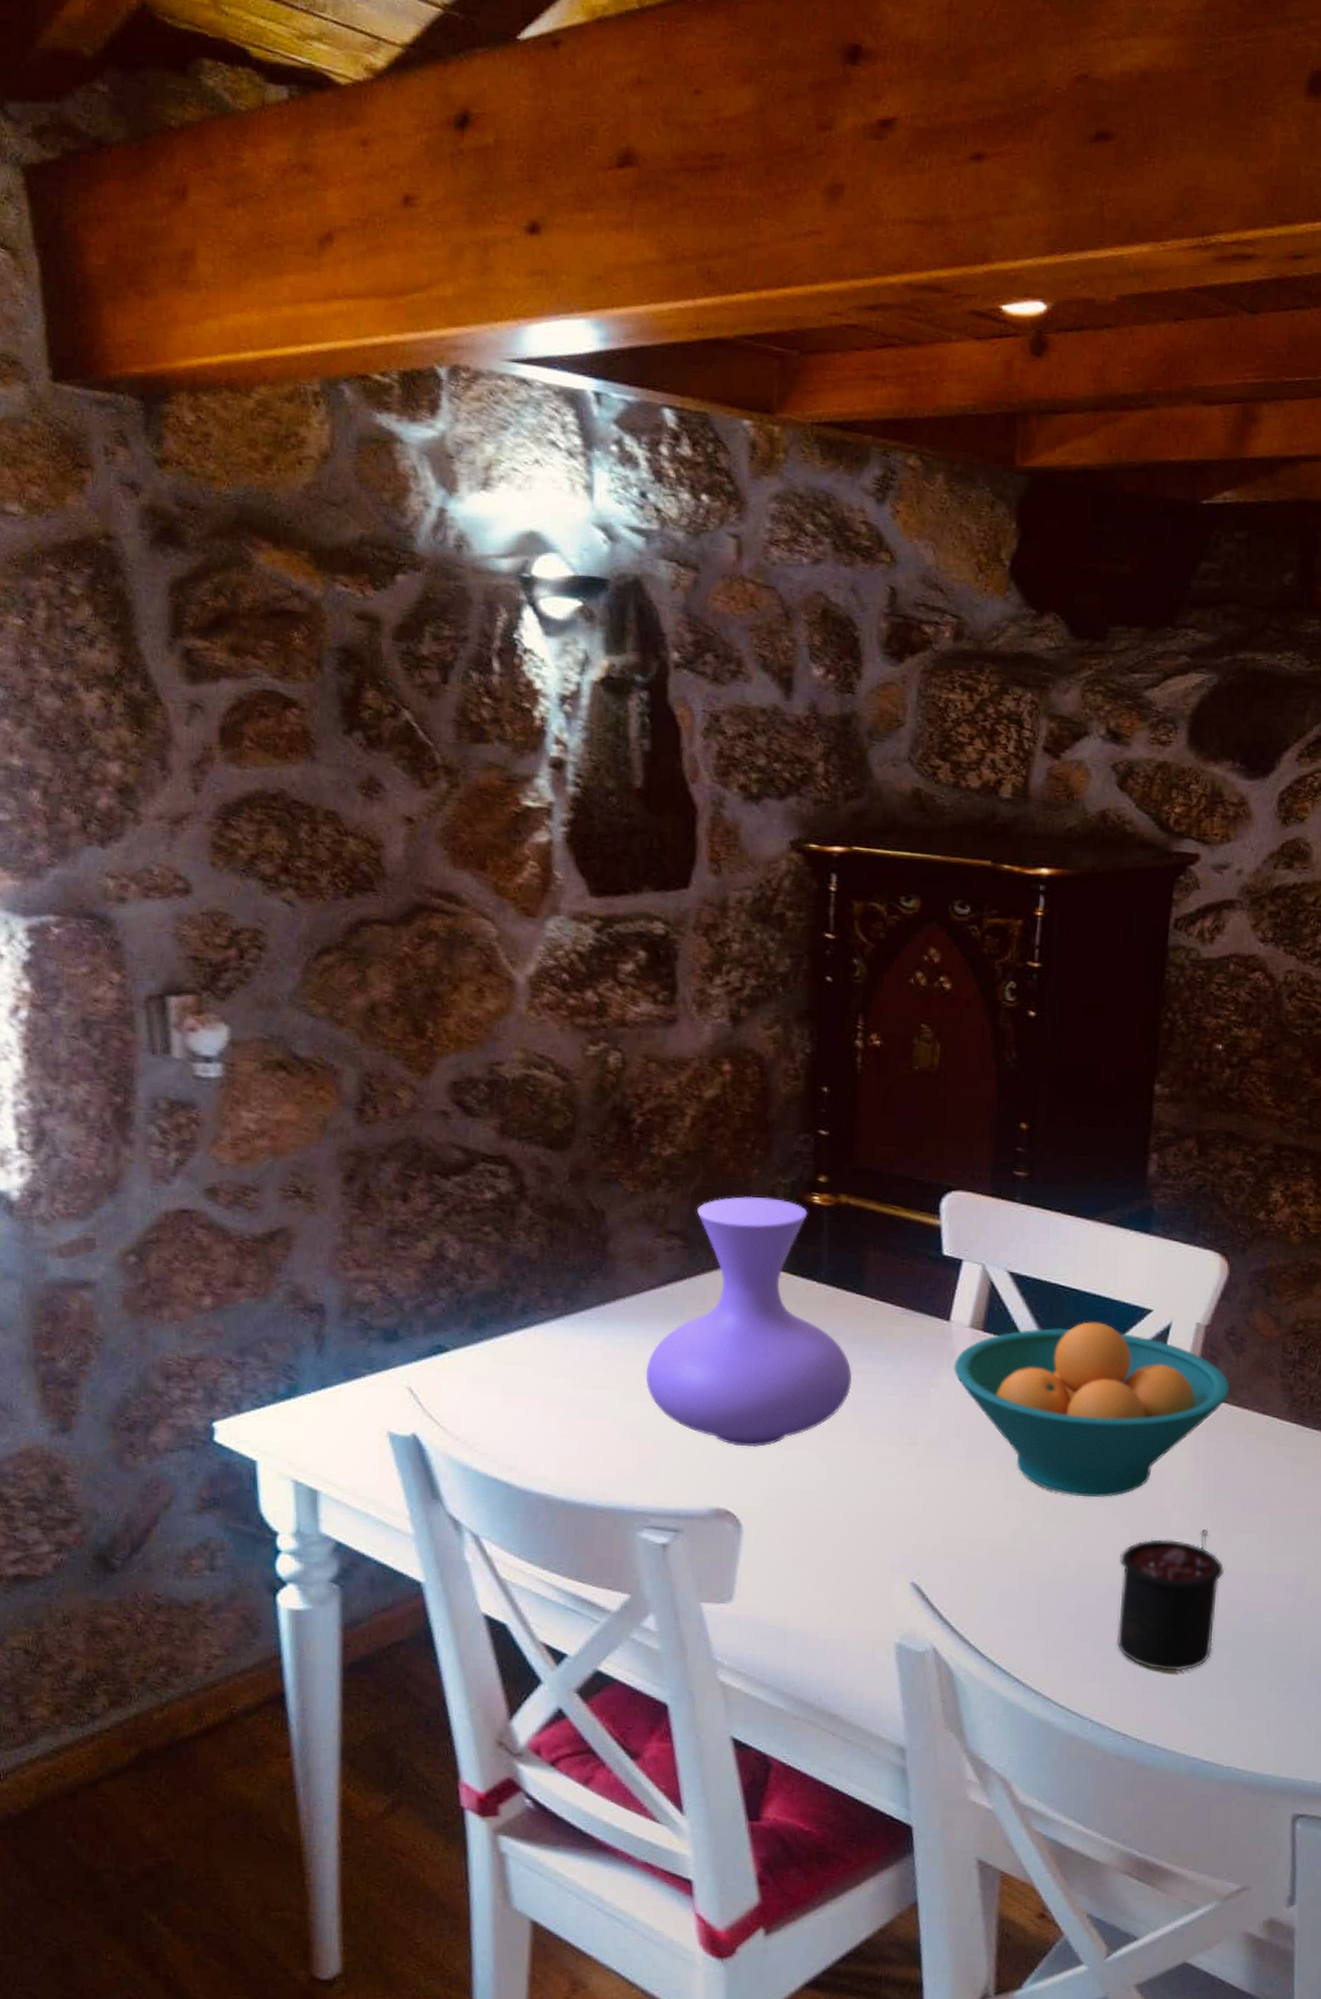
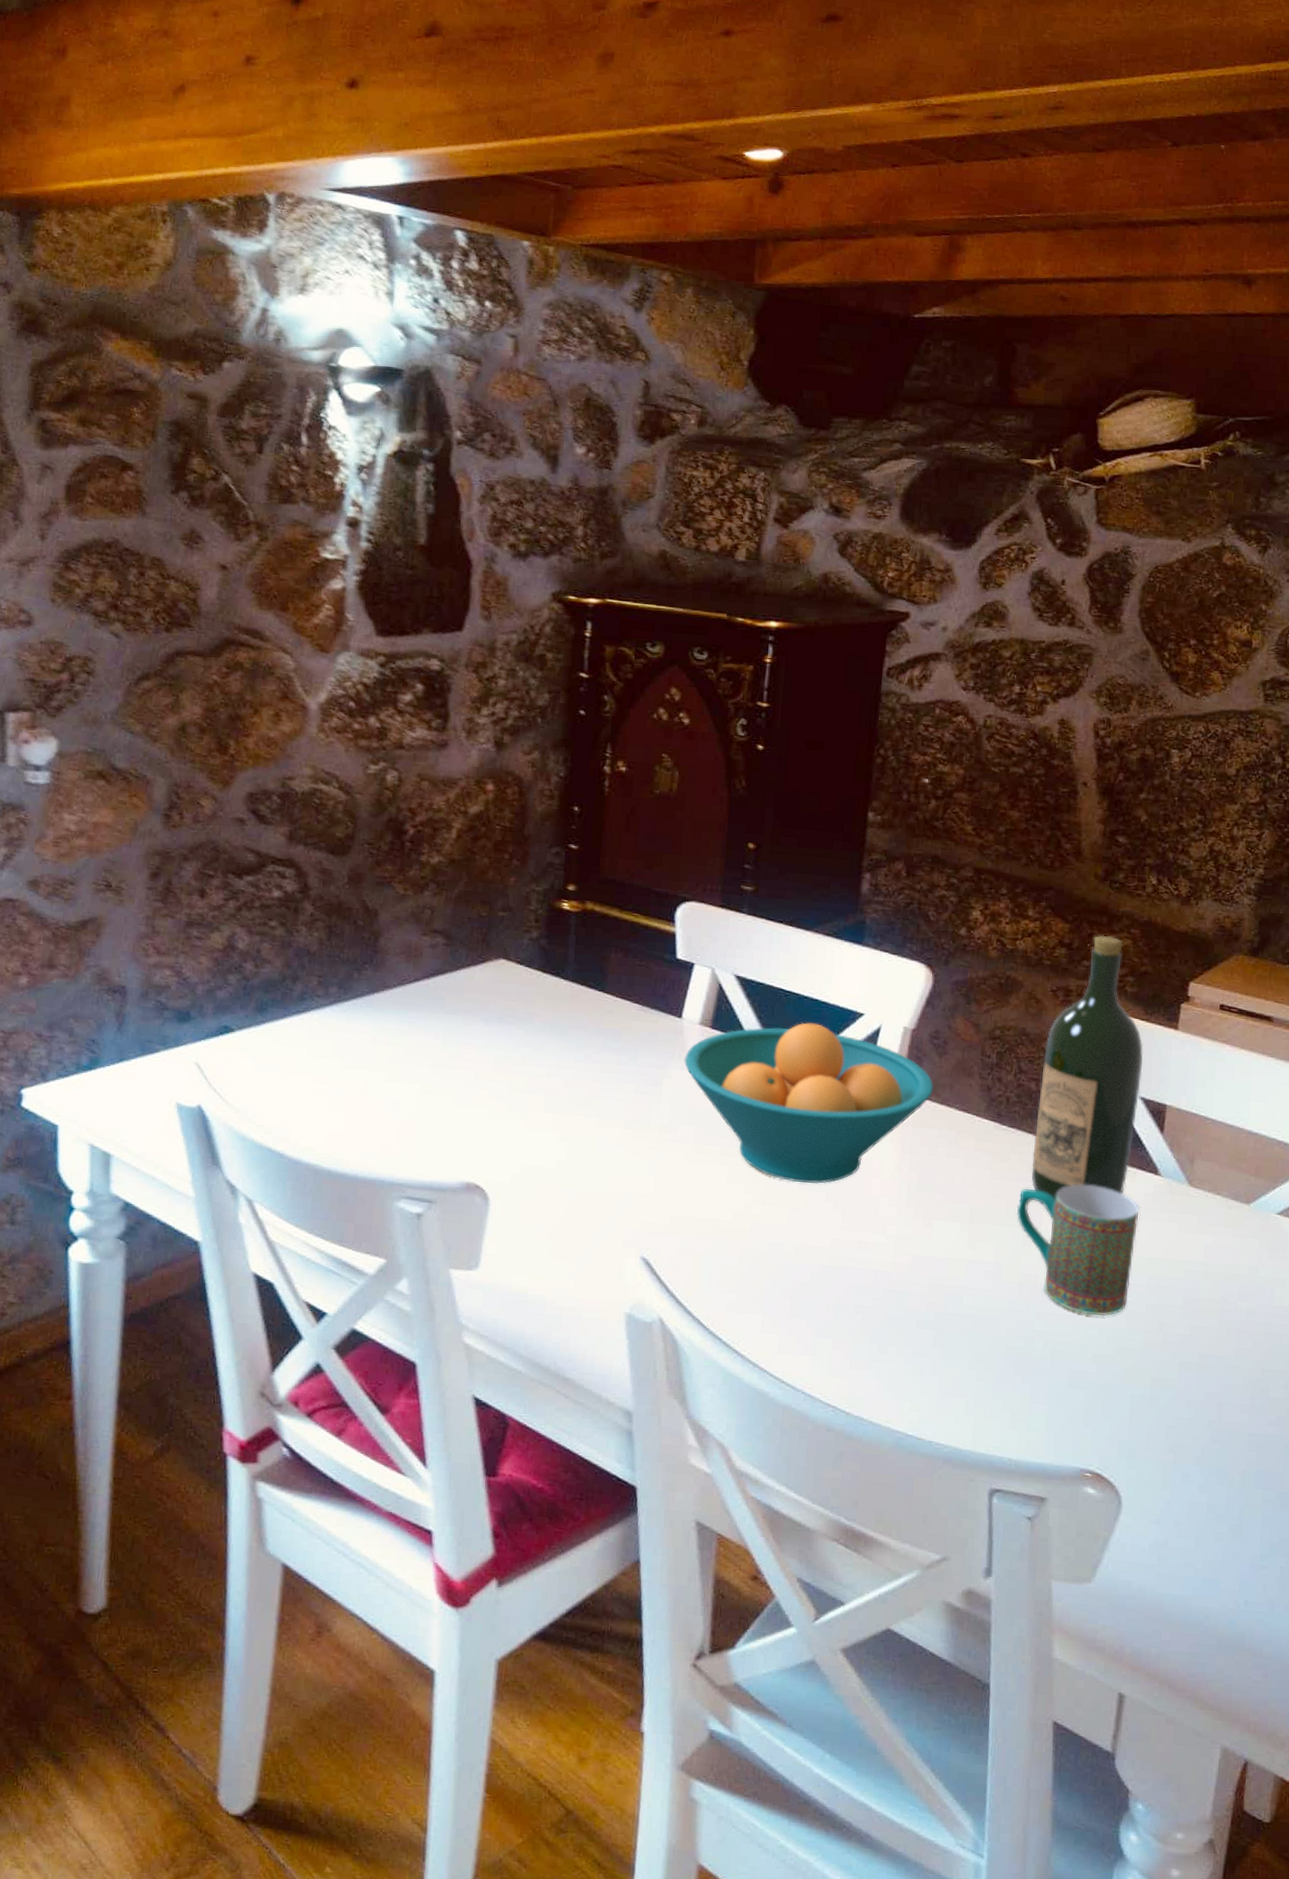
vase: present [645,1196,853,1448] -> none [408,901,593,1128]
candle: present [1116,1529,1225,1672] -> none [828,1216,928,1349]

